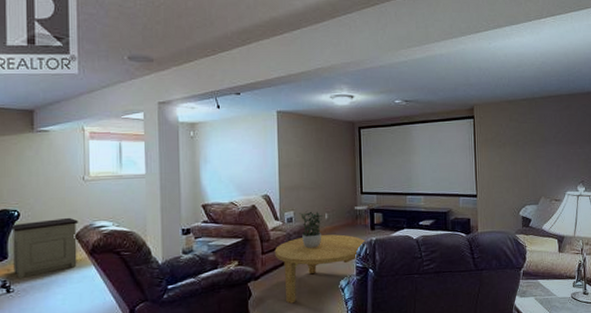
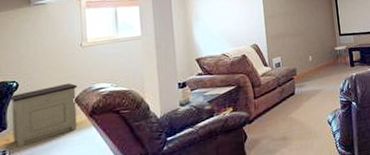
coffee table: present [274,234,367,304] -> none [266,73,348,142]
potted plant: present [299,210,323,249] -> none [286,54,308,89]

